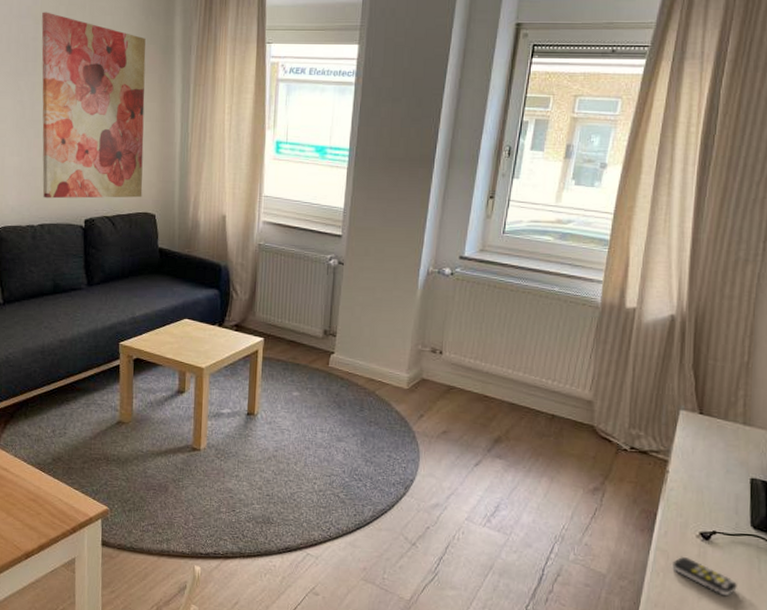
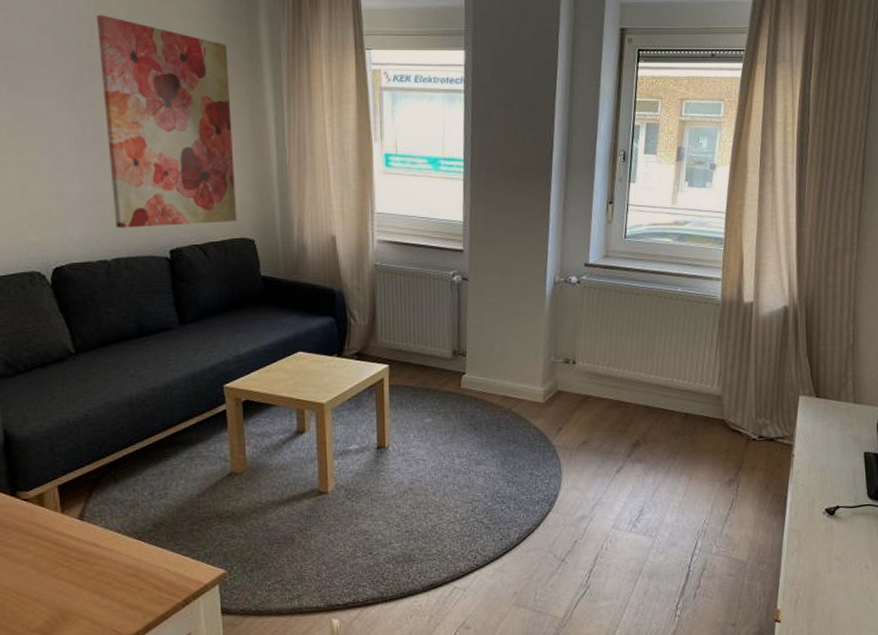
remote control: present [671,556,737,595] -> none [803,533,861,565]

